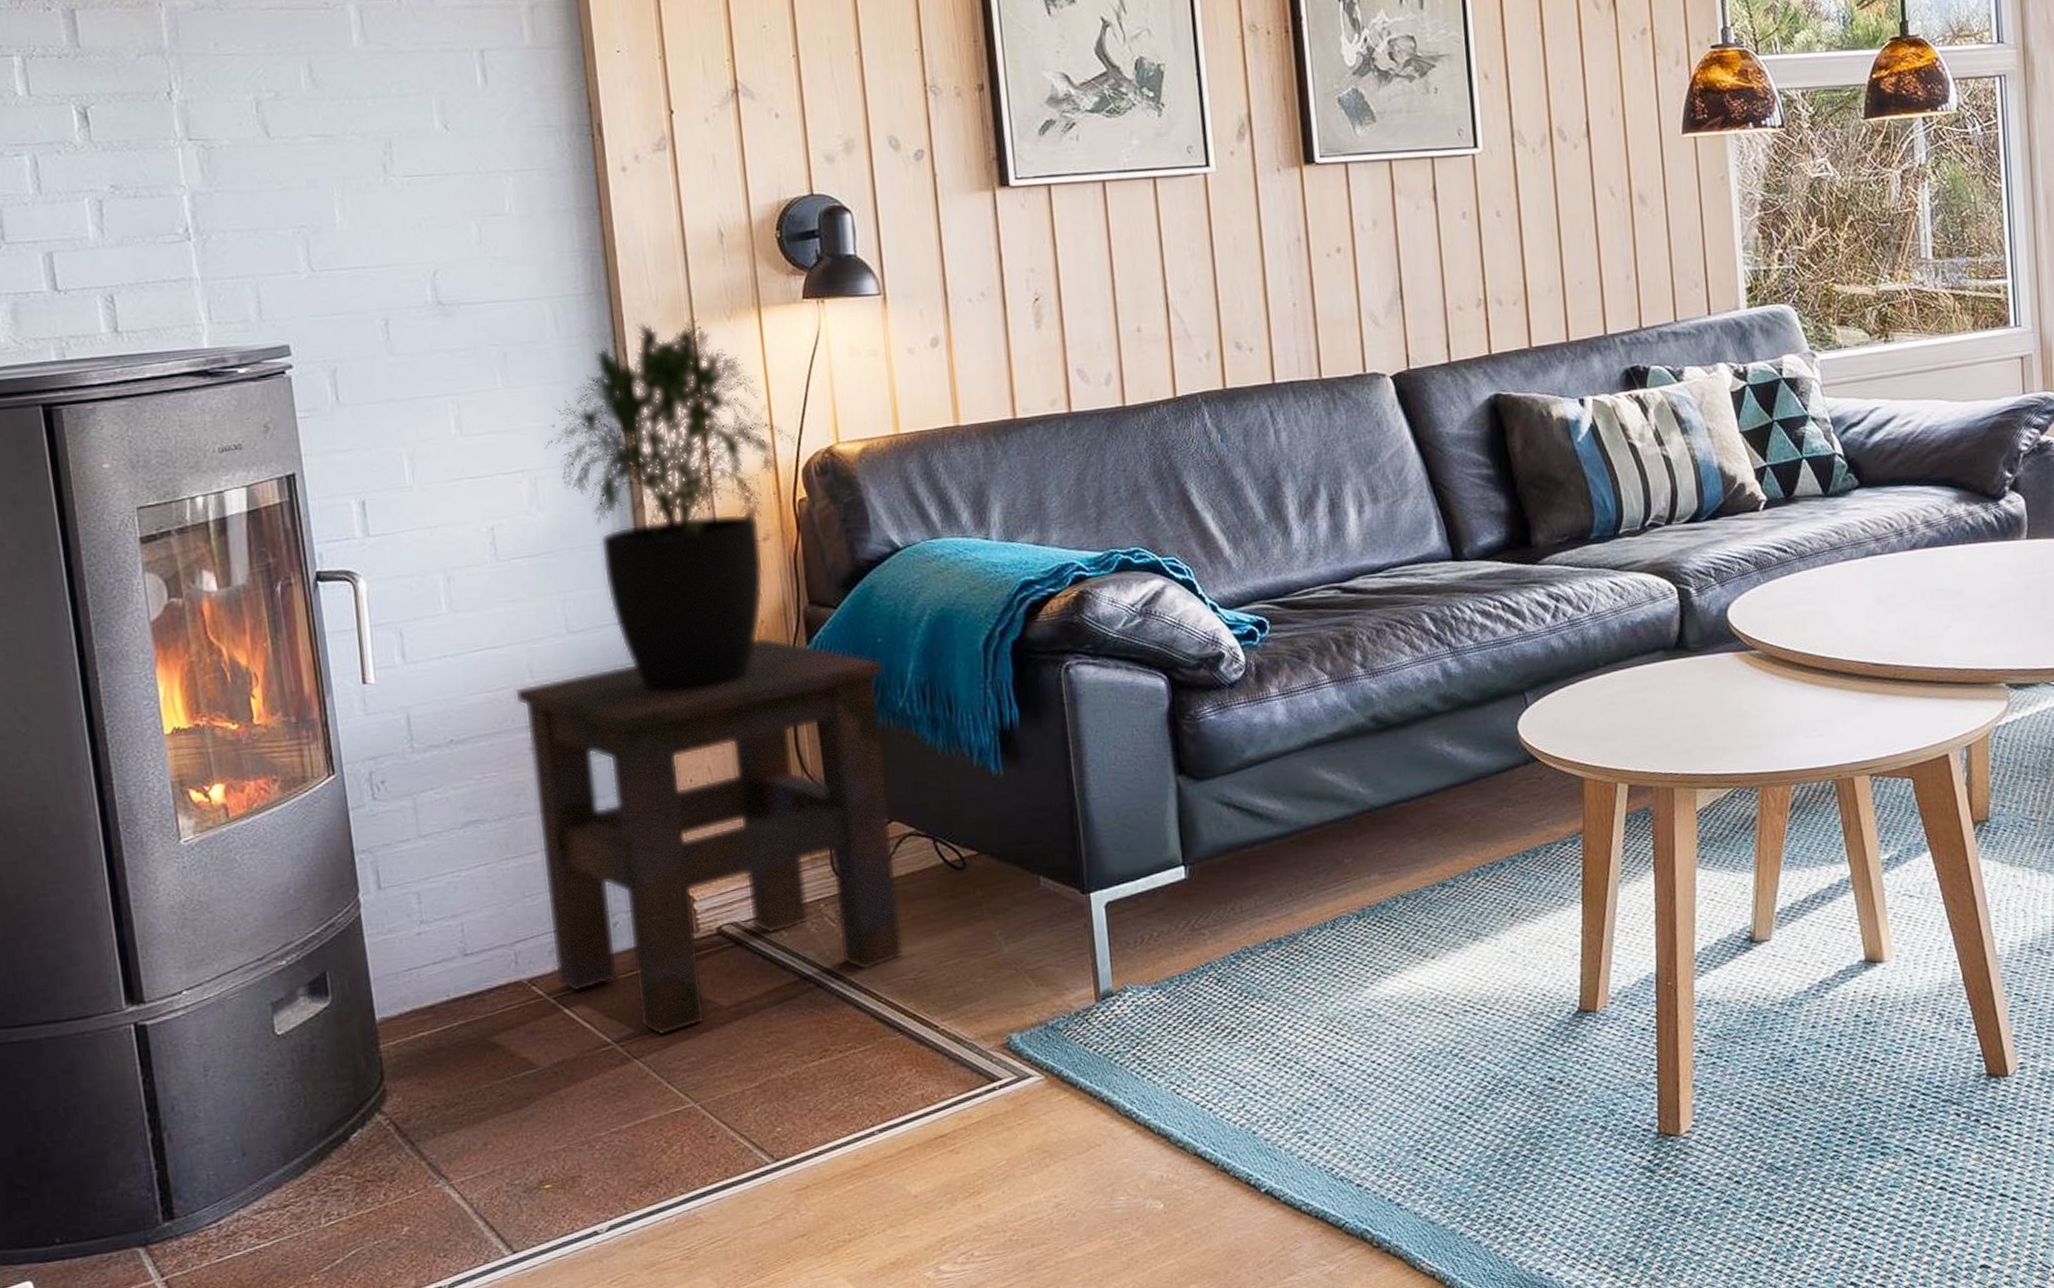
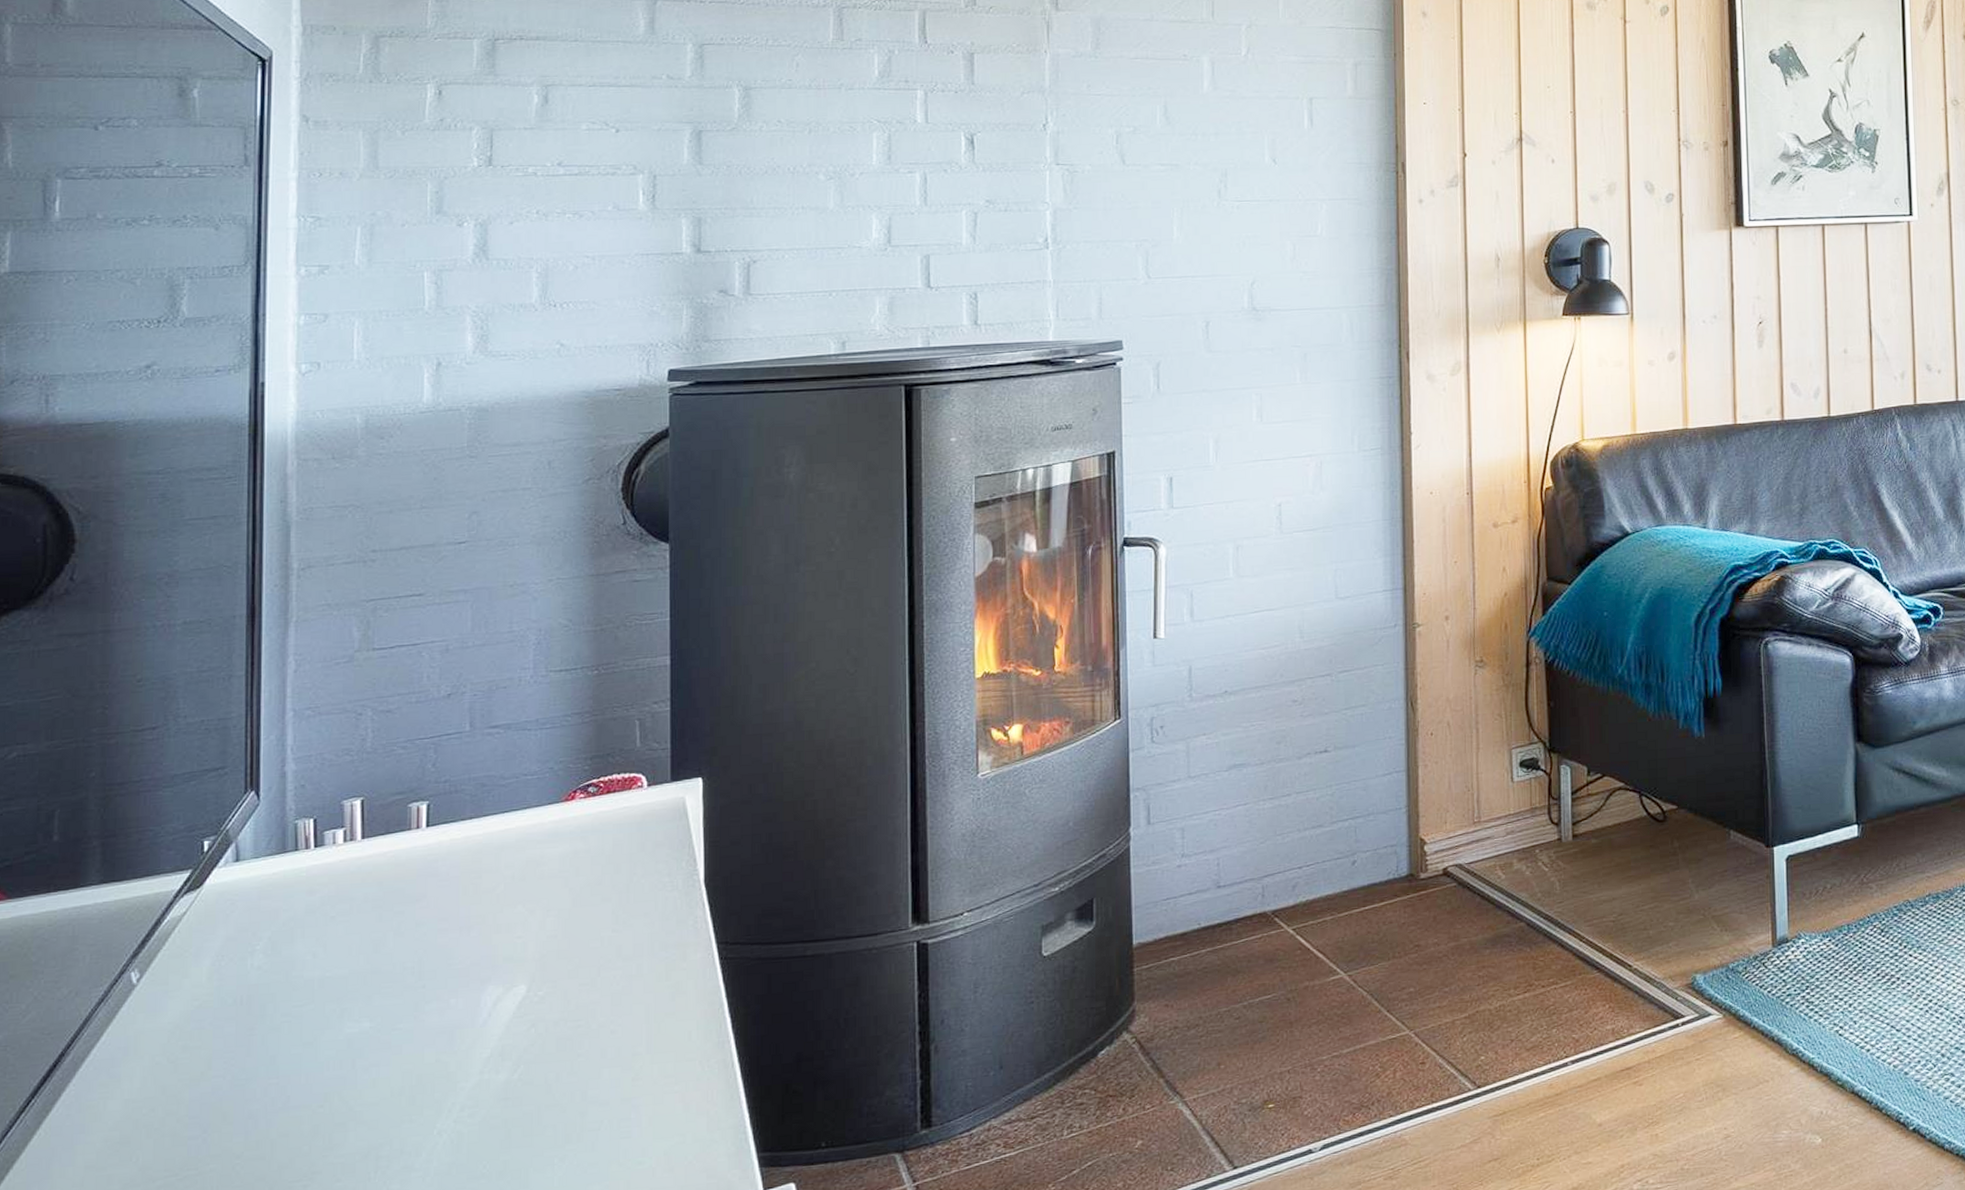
side table: present [514,636,904,1036] -> none [1285,607,1608,967]
potted plant: present [544,318,797,692] -> none [1331,329,1548,654]

